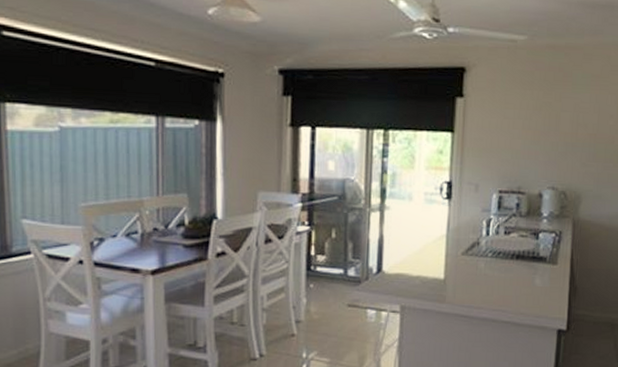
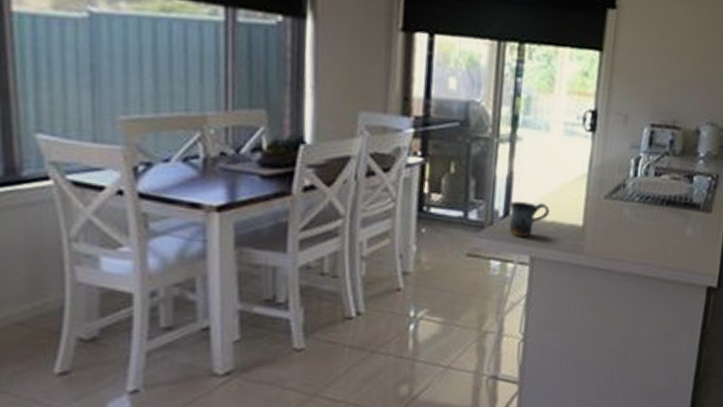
mug: none [381,260,415,290] -> present [509,201,550,237]

